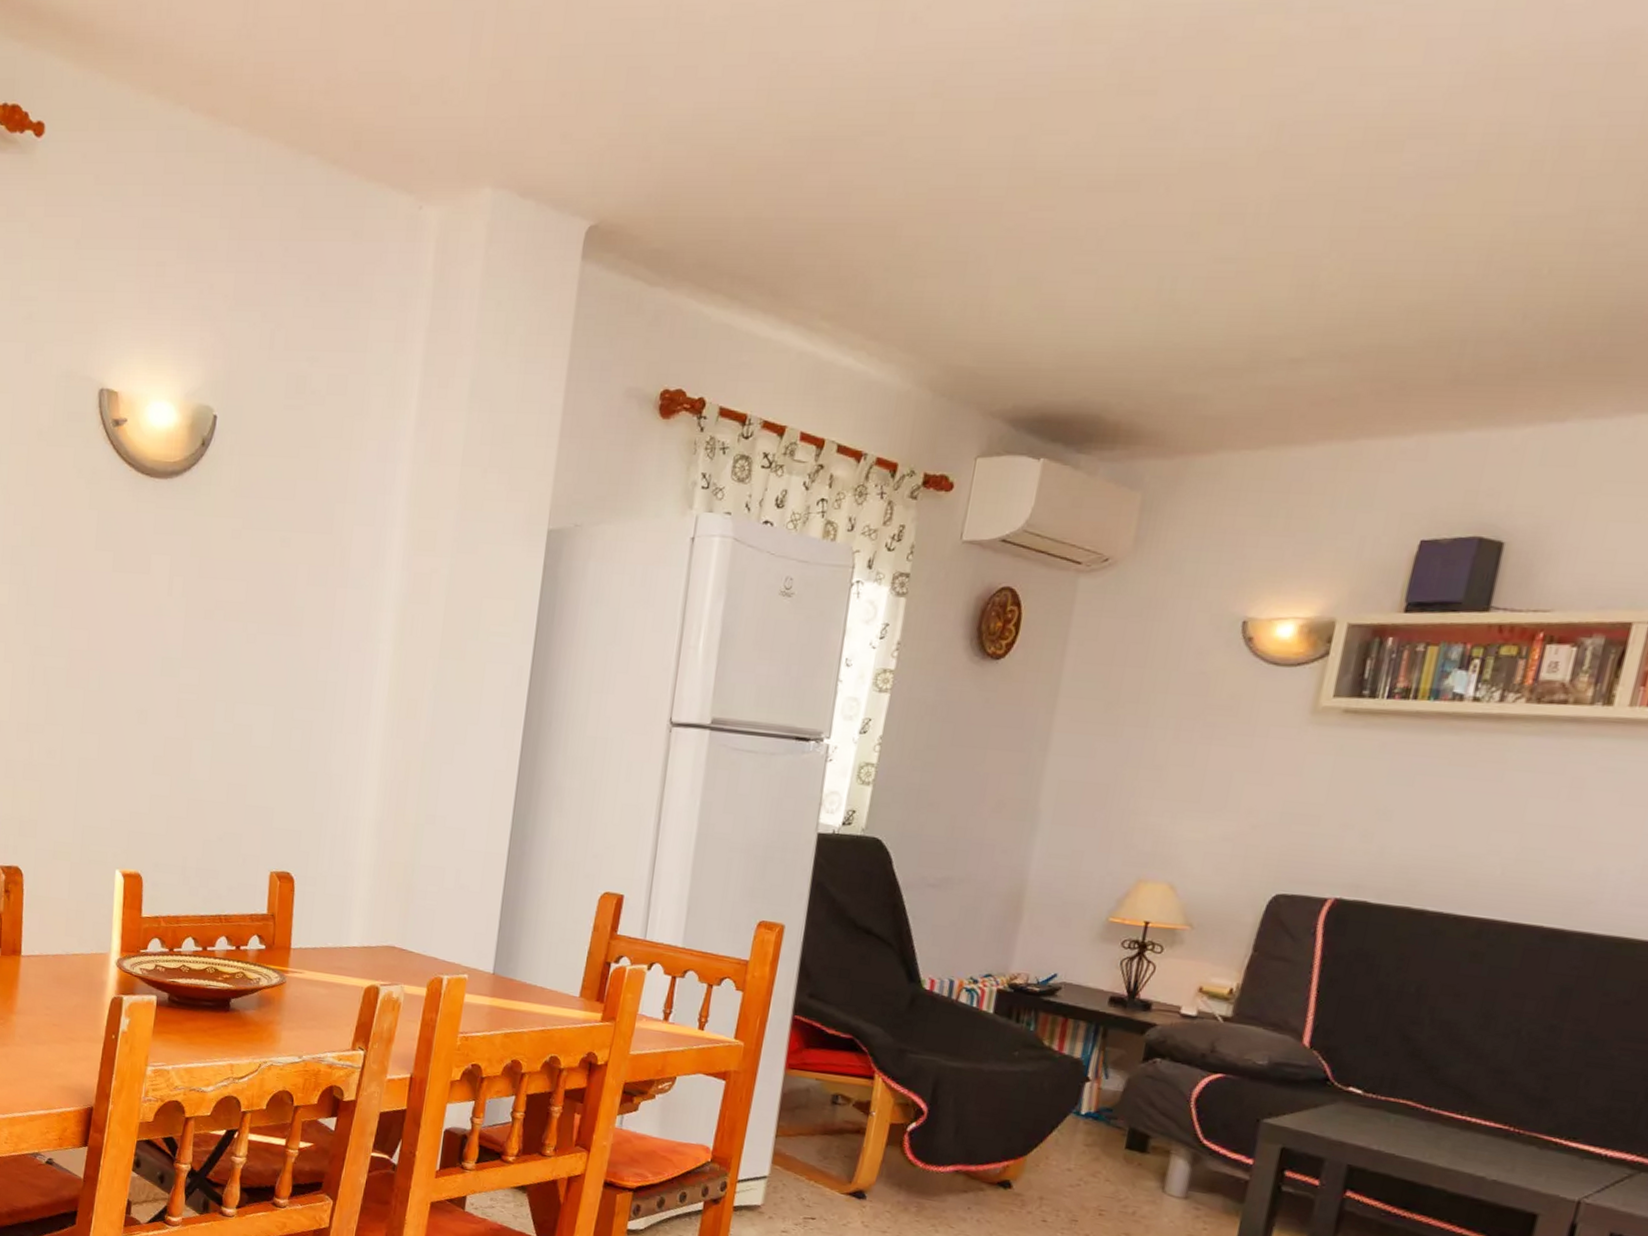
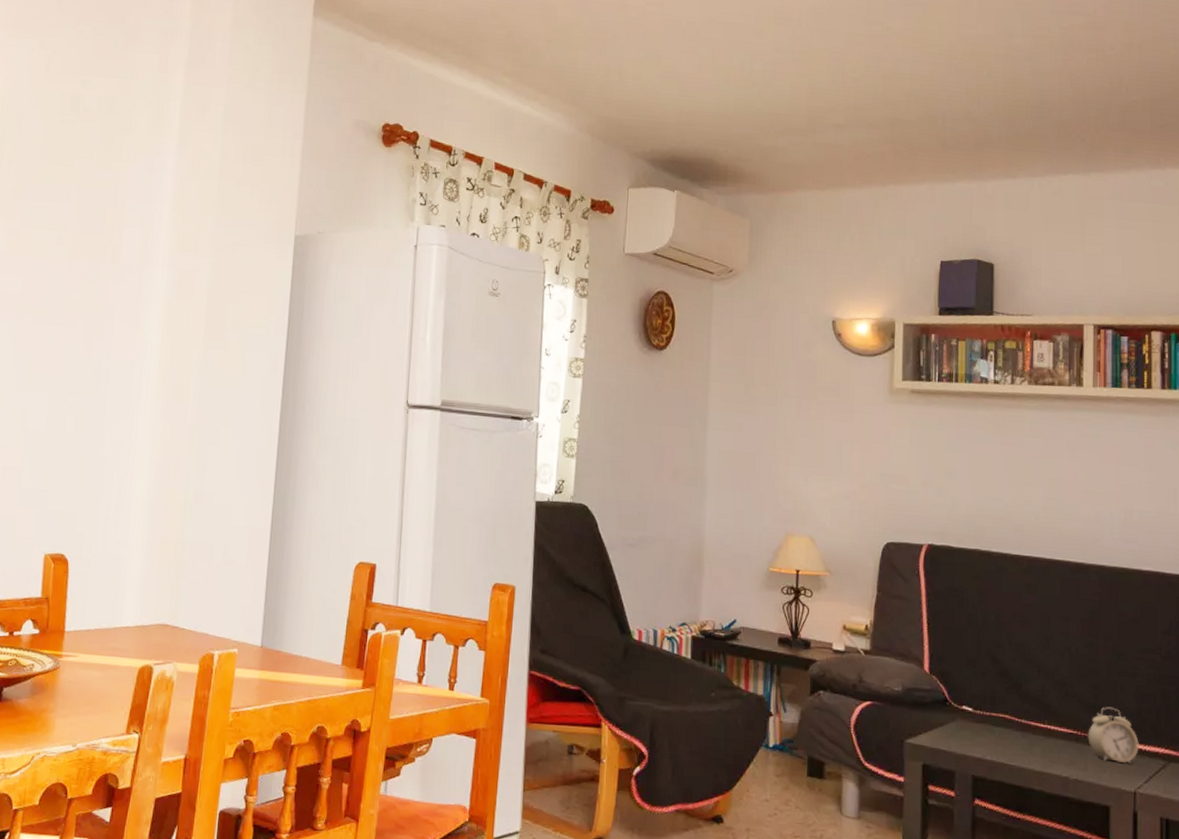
alarm clock: none [1521,1101,1599,1170] -> present [1086,706,1139,764]

